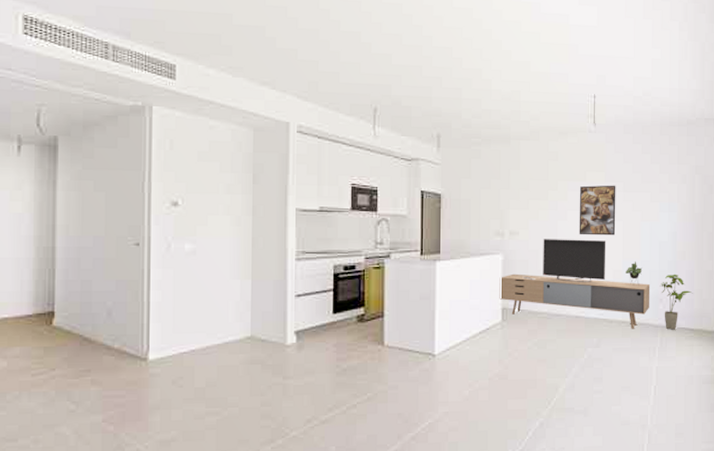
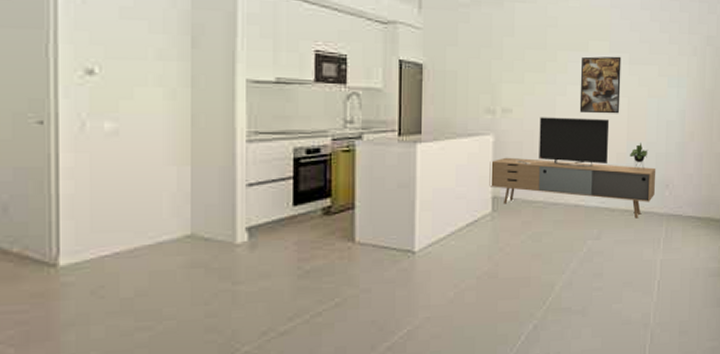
house plant: present [660,274,693,330] -> none [666,156,701,219]

